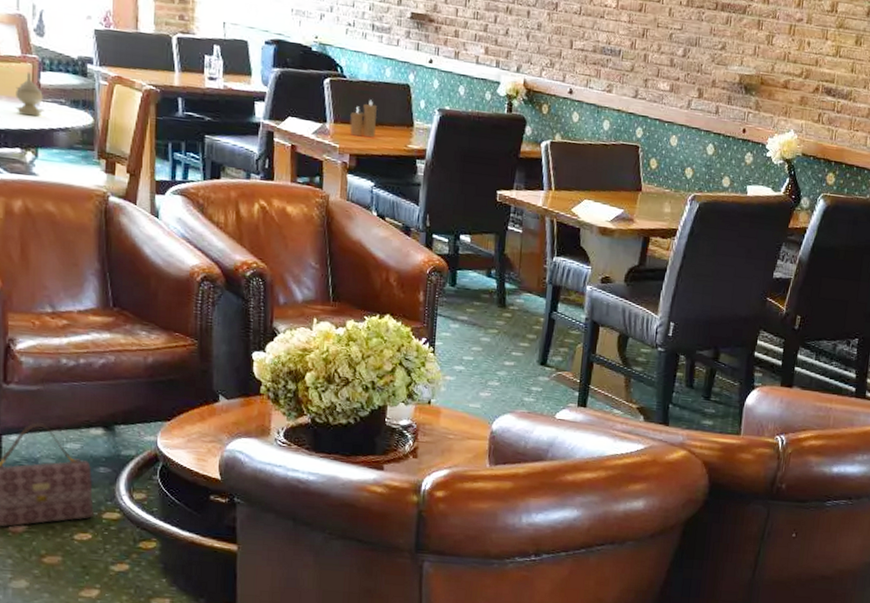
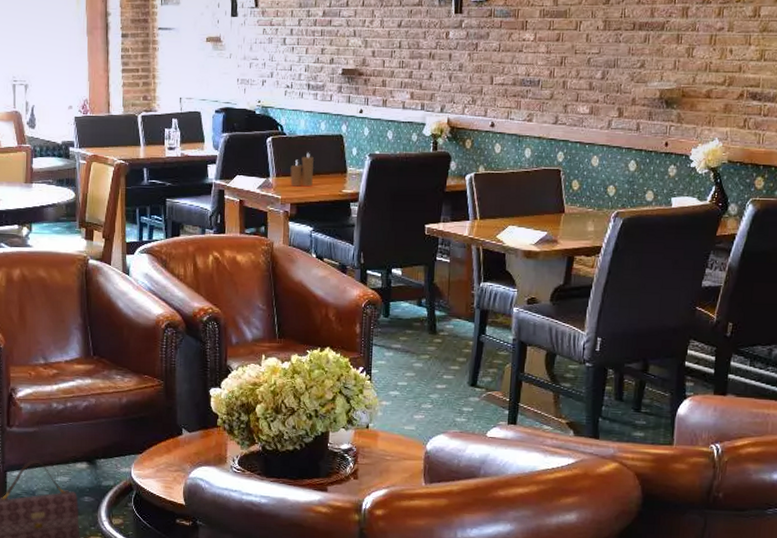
sugar bowl: present [15,72,44,117] -> none [13,159,36,197]

